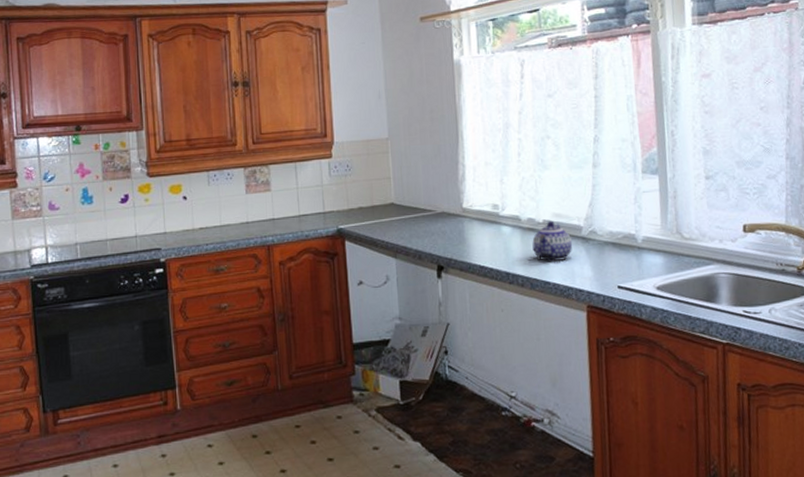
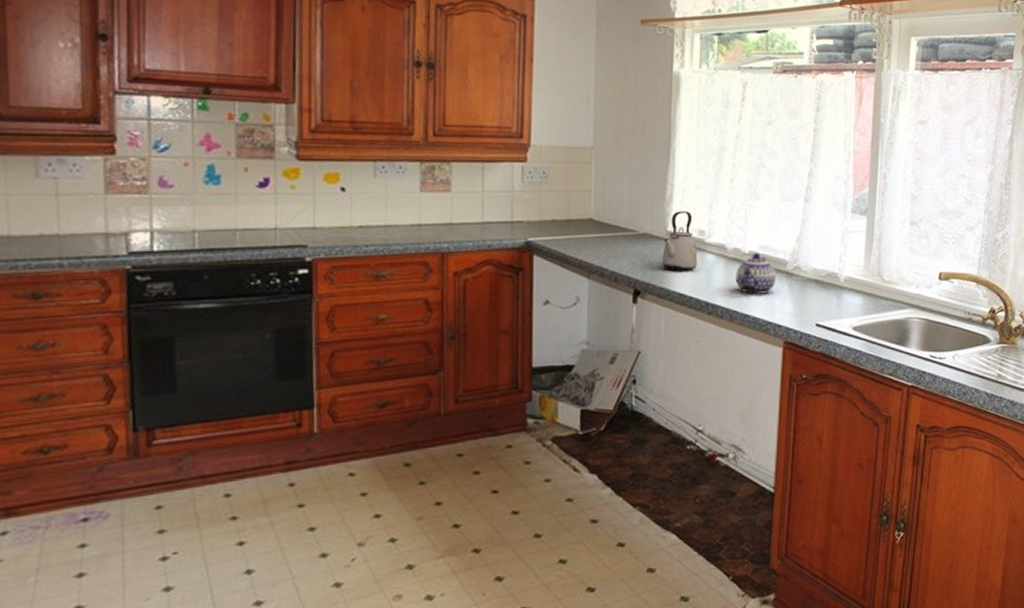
kettle: none [460,188,494,245] -> present [662,211,697,271]

